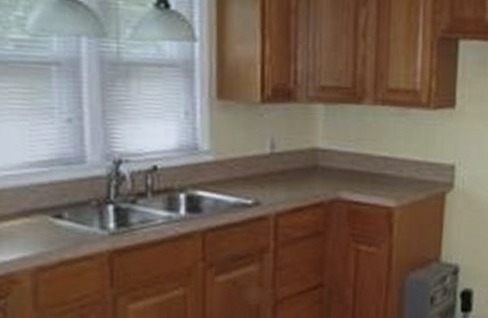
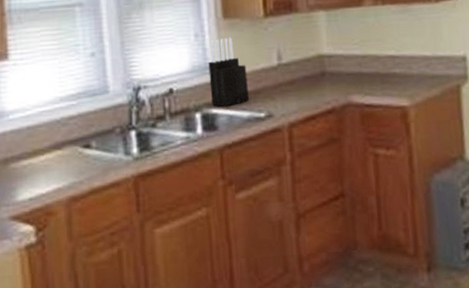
knife block: none [197,119,237,191] -> present [208,37,249,107]

